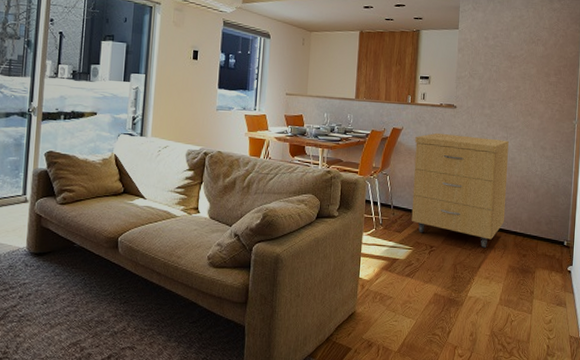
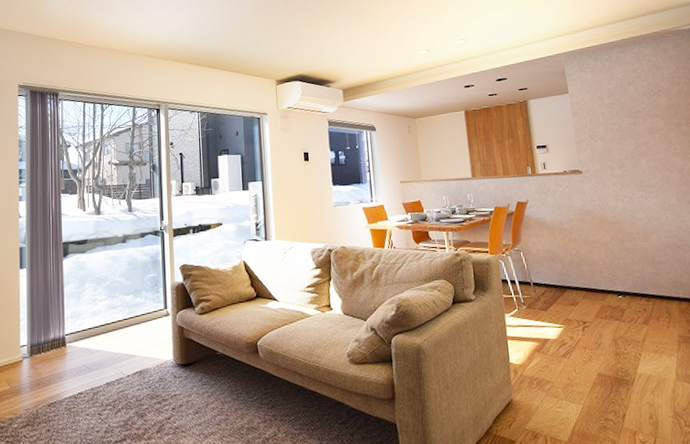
storage cabinet: present [411,132,509,248] -> none [543,200,664,318]

